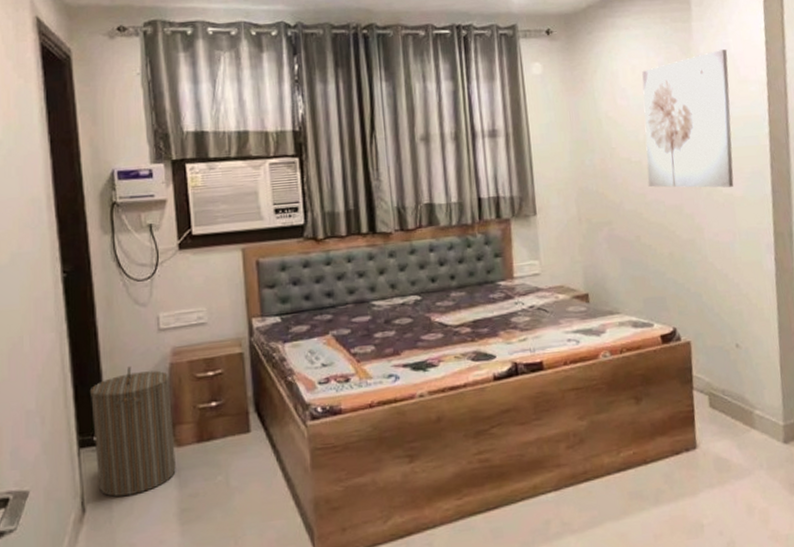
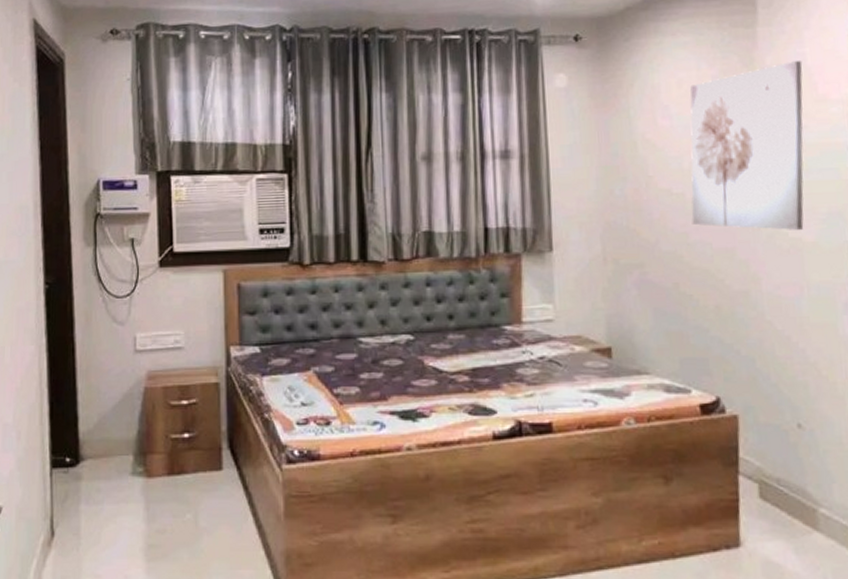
laundry hamper: present [89,366,176,497] -> none [64,387,145,524]

